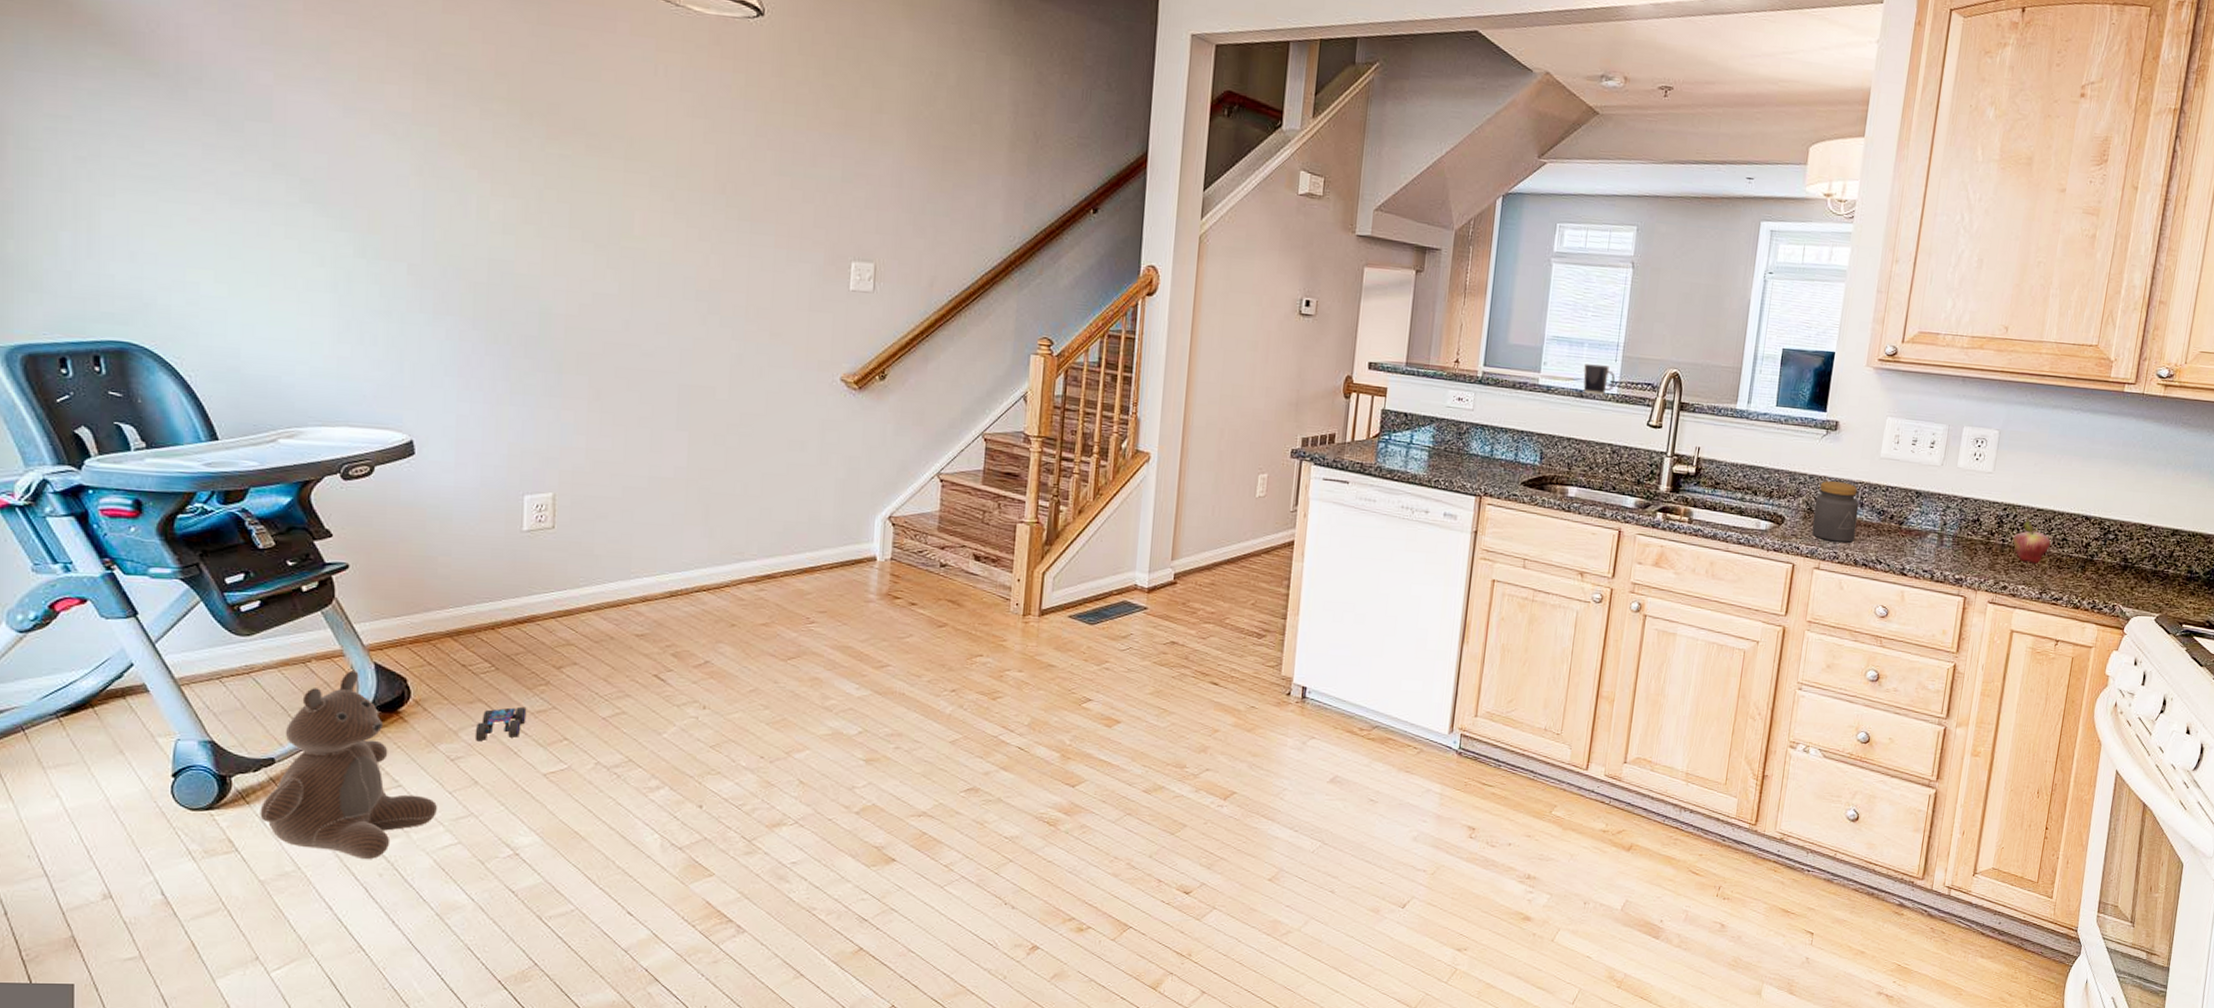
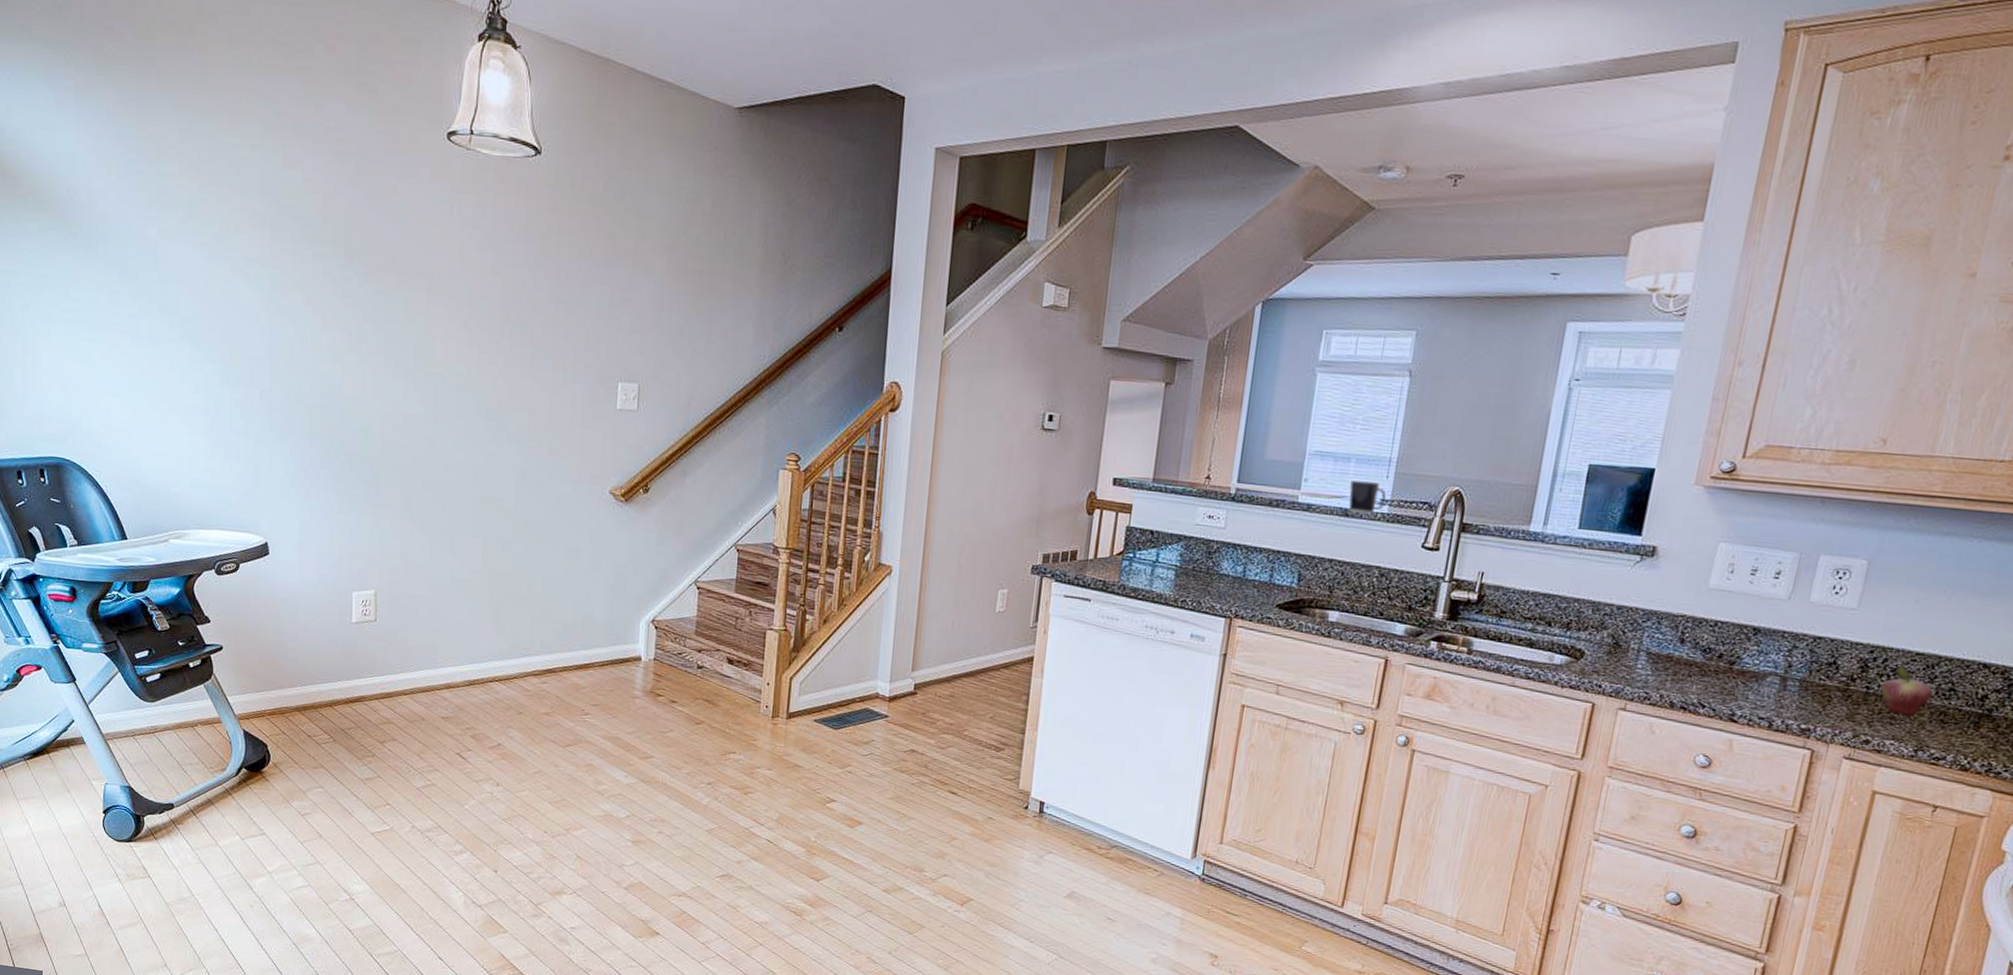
stuffed animal: present [260,670,437,859] -> none [164,735,292,893]
toy car: present [474,706,527,742] -> none [319,774,358,801]
jar: present [1812,481,1859,544] -> none [1618,613,1679,684]

